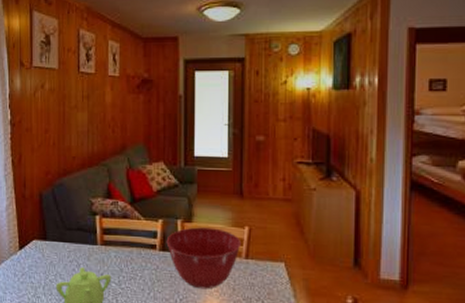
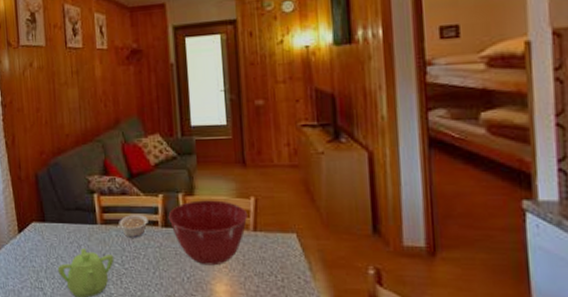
legume: none [116,237,147,260] -> present [116,214,148,238]

